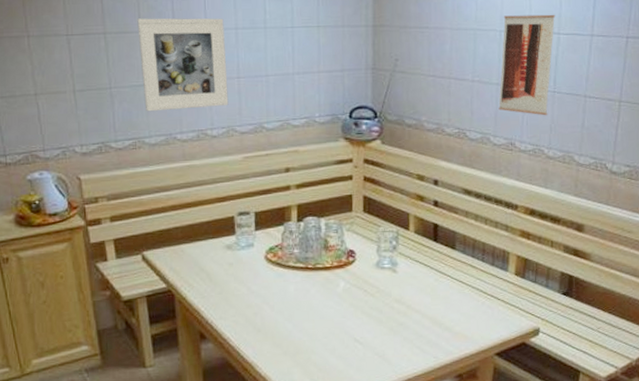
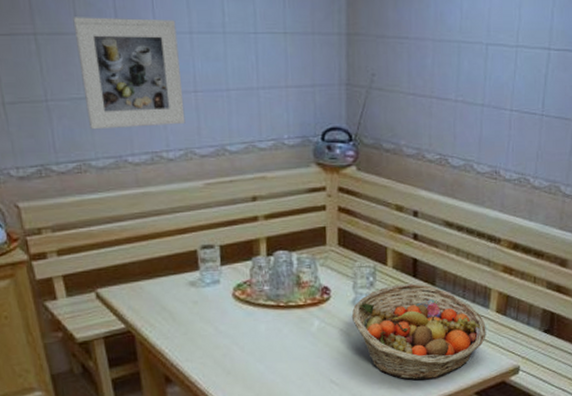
fruit basket: none [375,247,506,341] -> present [351,283,486,381]
wall art: present [498,14,556,116] -> none [483,26,547,142]

